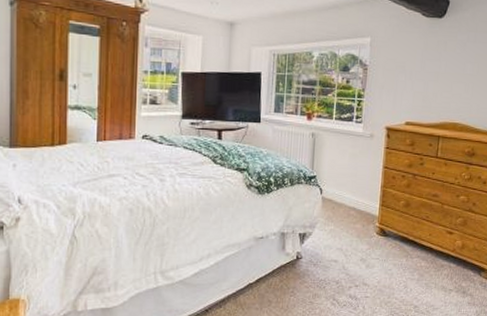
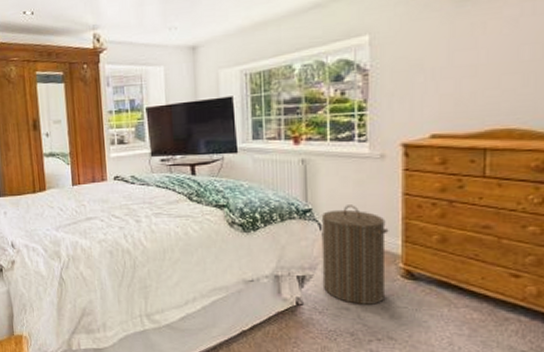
laundry hamper: none [318,174,371,257] -> present [321,205,389,305]

